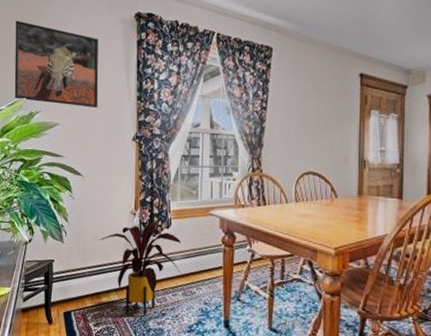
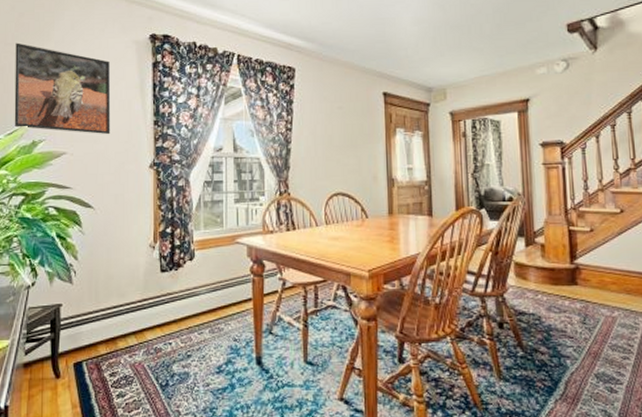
house plant: present [100,220,181,316] -> none [115,253,207,359]

